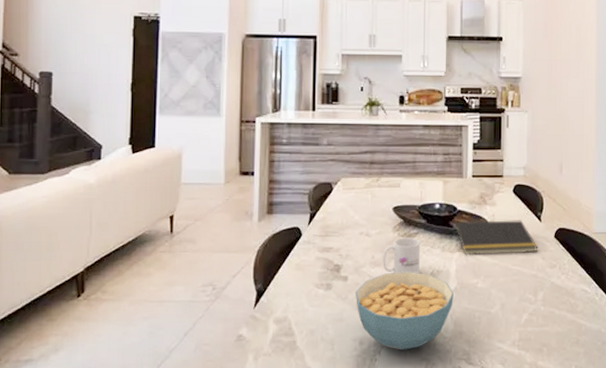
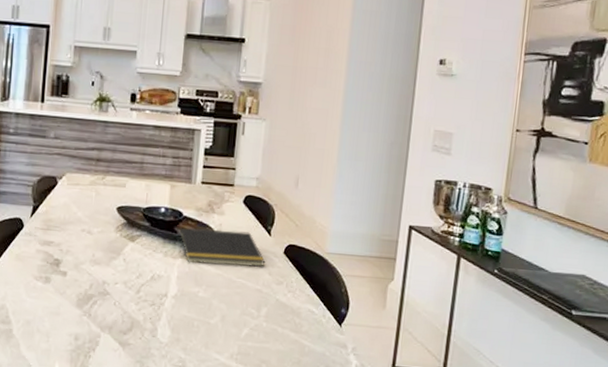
cereal bowl: present [356,272,454,350] -> none [73,272,173,351]
mug: present [383,237,420,274] -> none [103,238,142,277]

